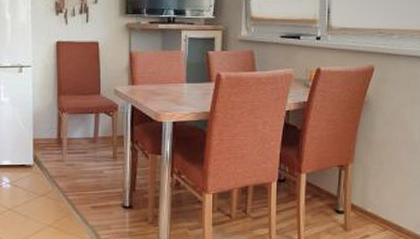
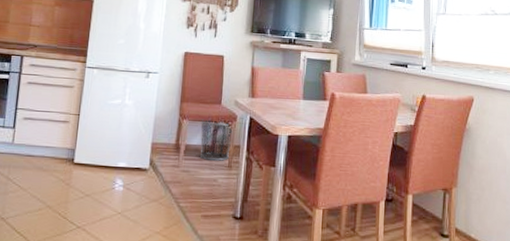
waste bin: none [81,111,115,153] -> present [199,119,233,161]

